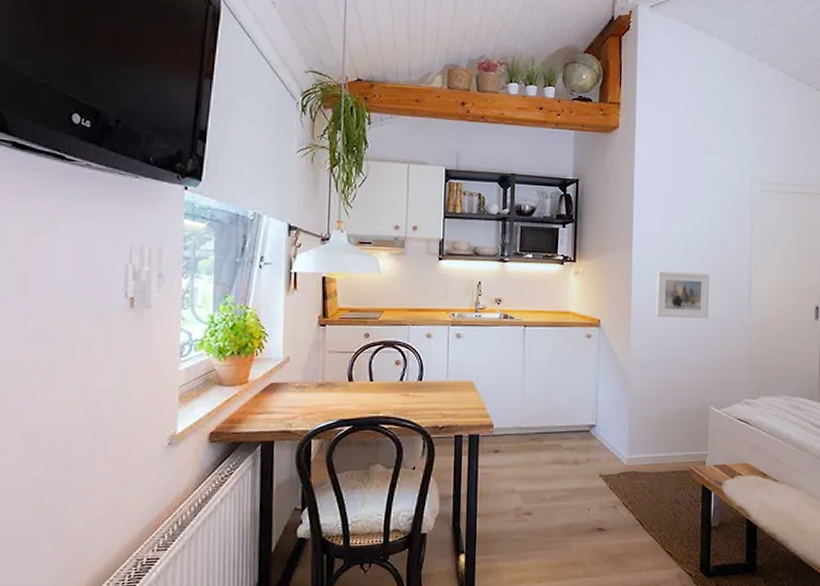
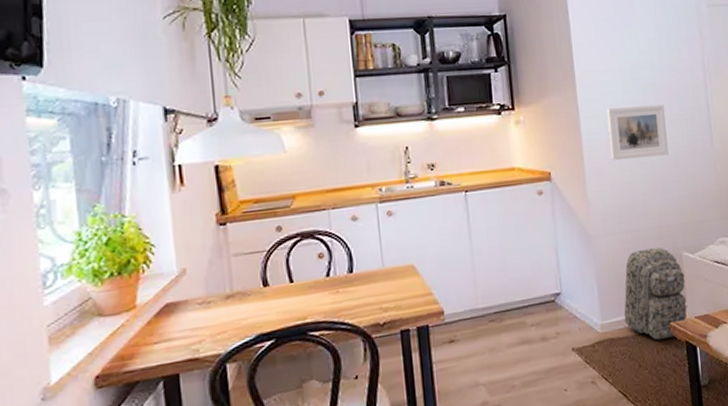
backpack: none [649,399,709,480] -> present [623,247,687,340]

